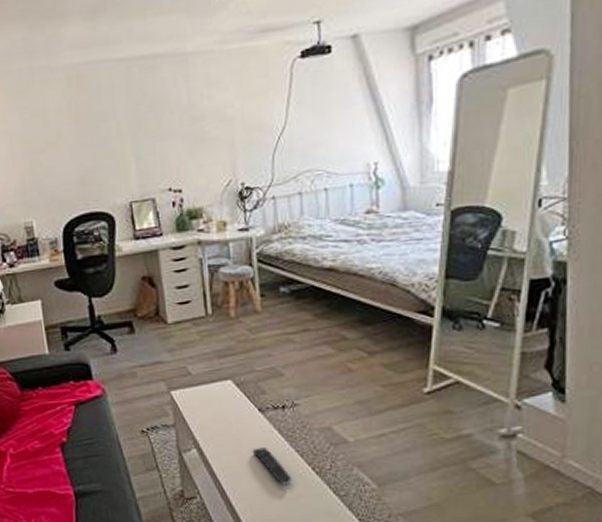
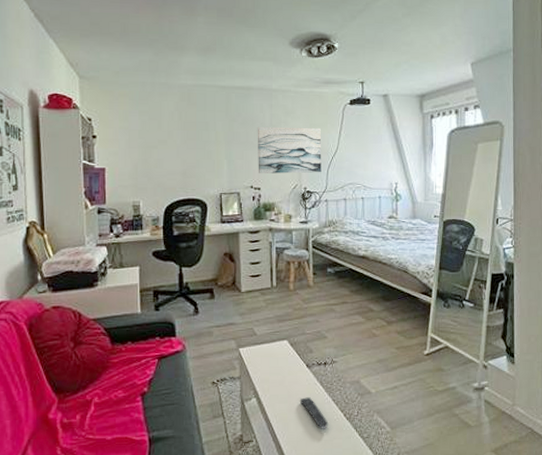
wall art: none [171,97,264,170] -> present [257,126,322,174]

